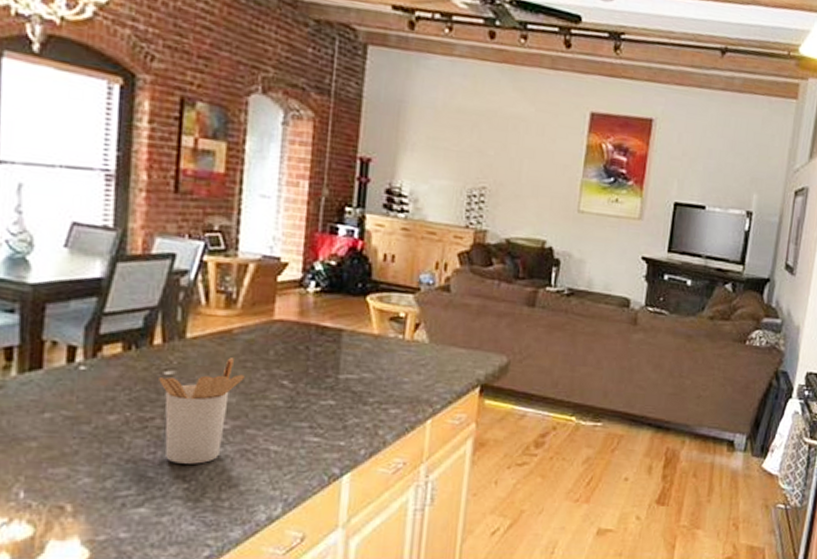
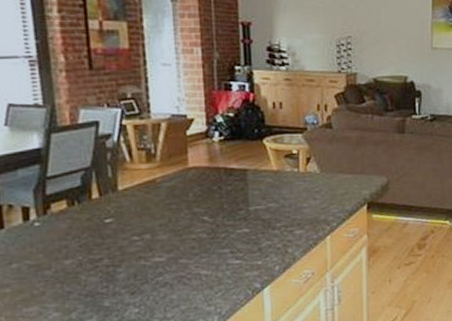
utensil holder: present [159,358,245,464] -> none [101,203,171,293]

